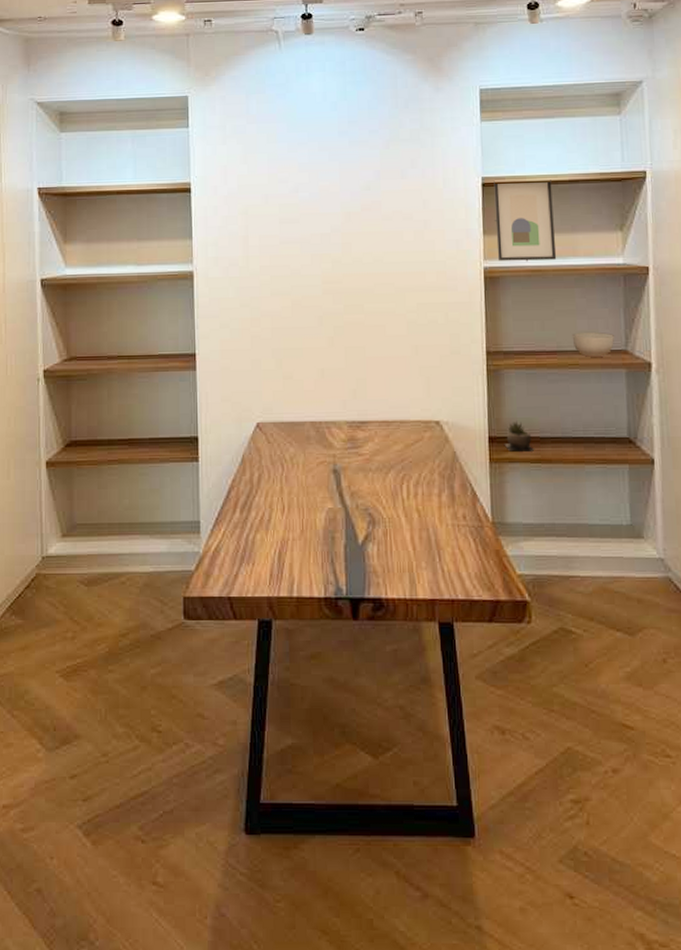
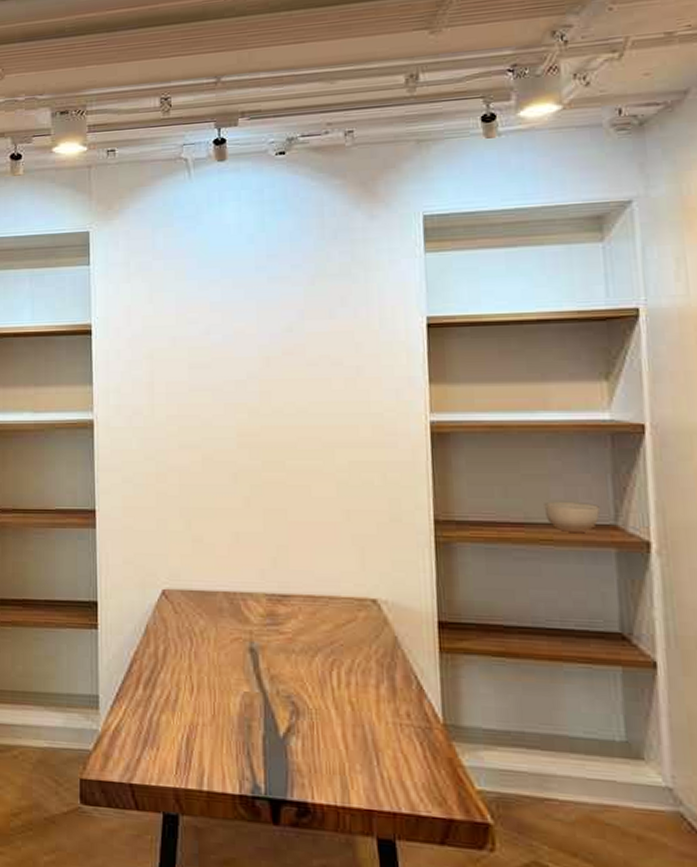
picture frame: present [494,180,557,262] -> none [441,319,523,416]
succulent plant: present [504,420,534,452] -> none [457,604,496,642]

